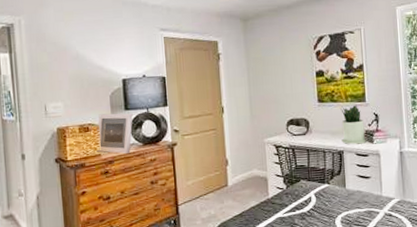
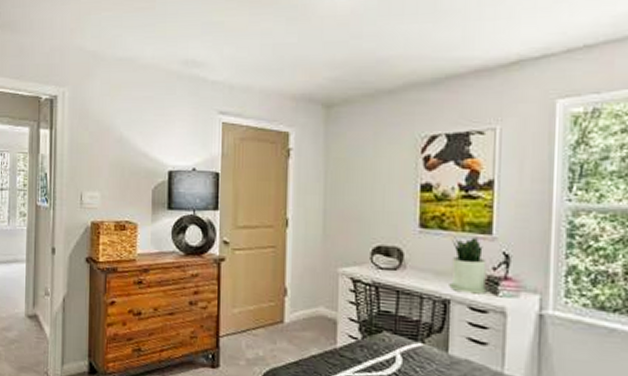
picture frame: present [96,113,133,154] -> none [131,211,176,263]

